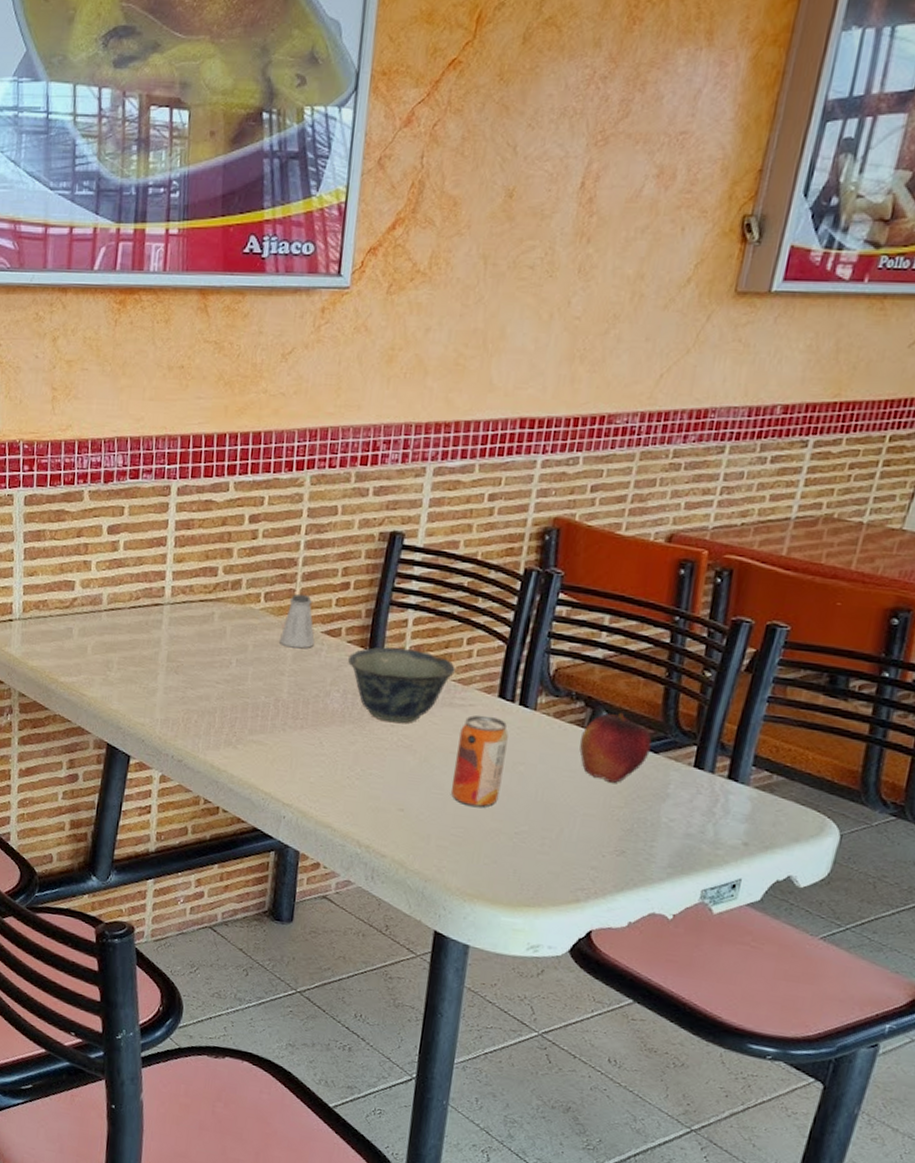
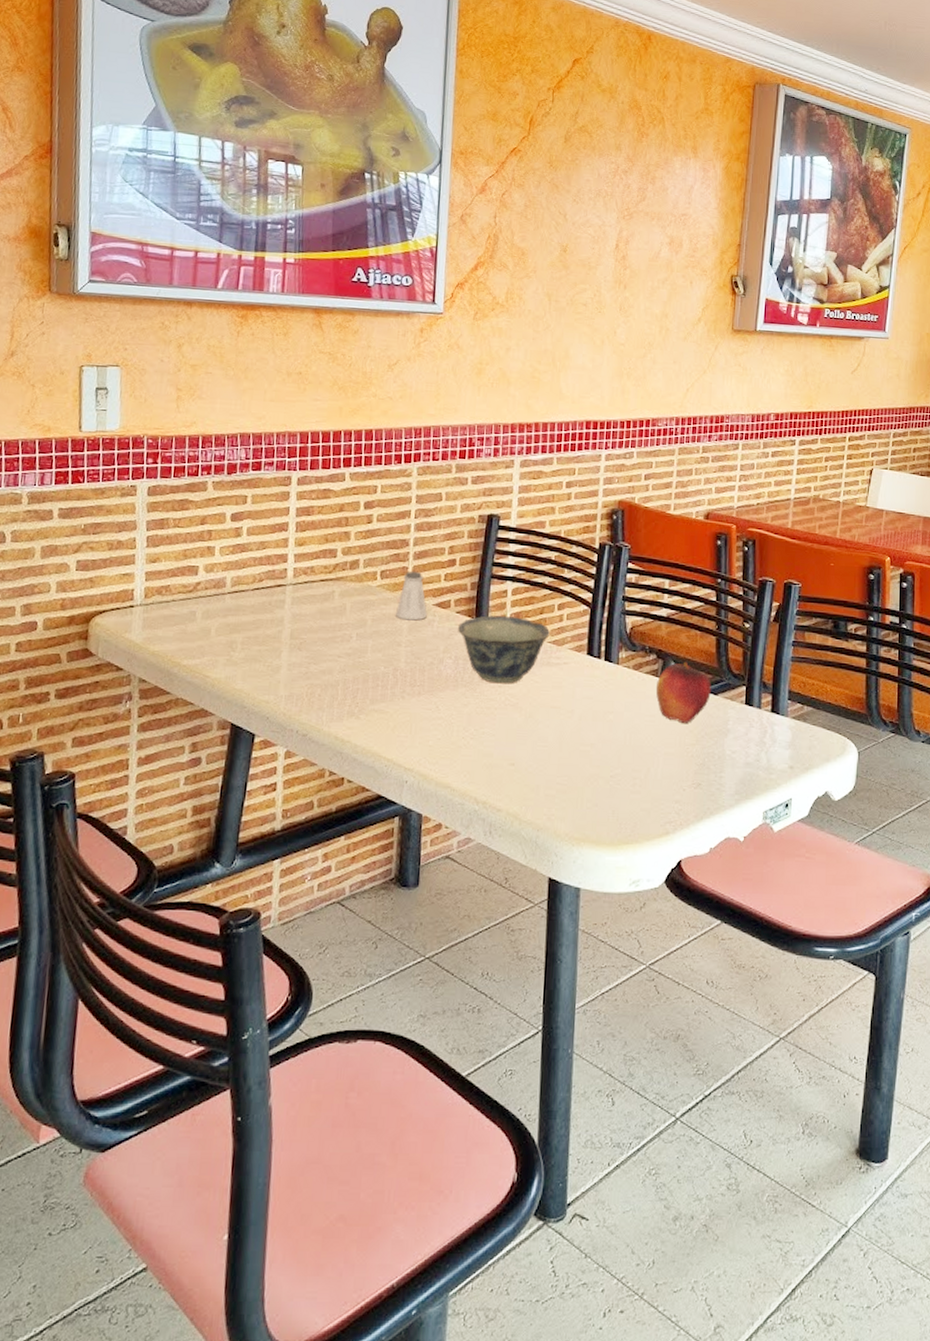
beverage can: present [451,715,509,807] -> none [555,671,598,755]

